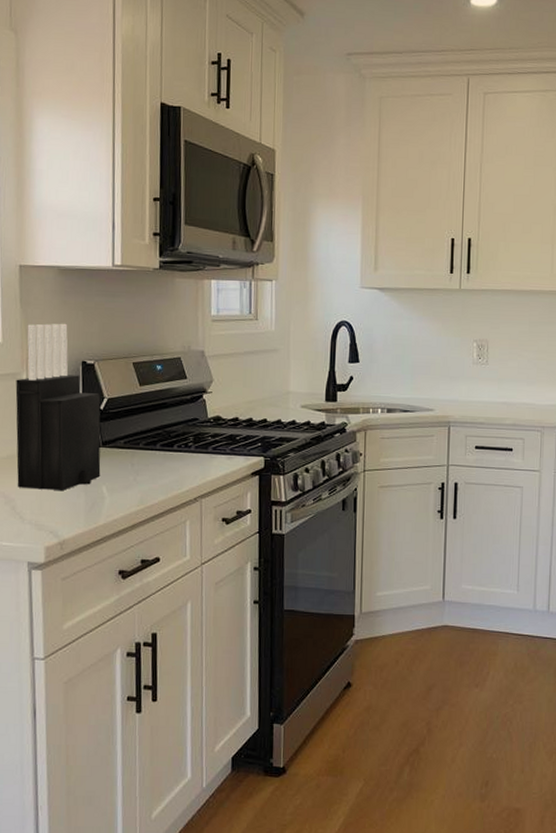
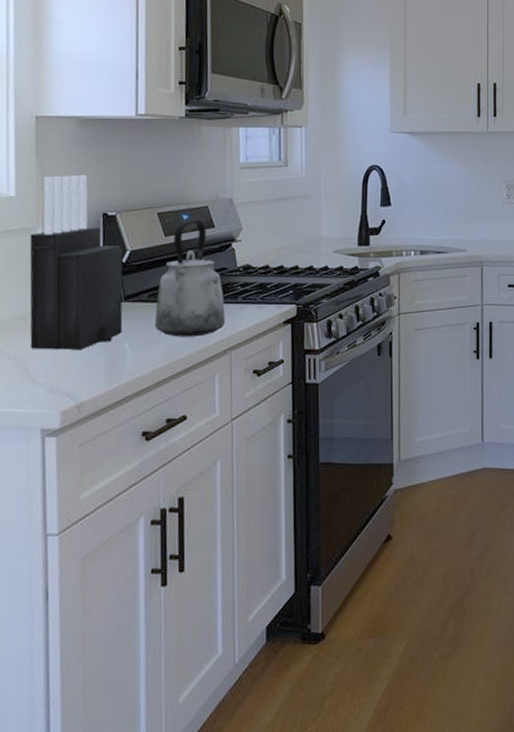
kettle: none [130,370,197,484] -> present [154,219,226,337]

